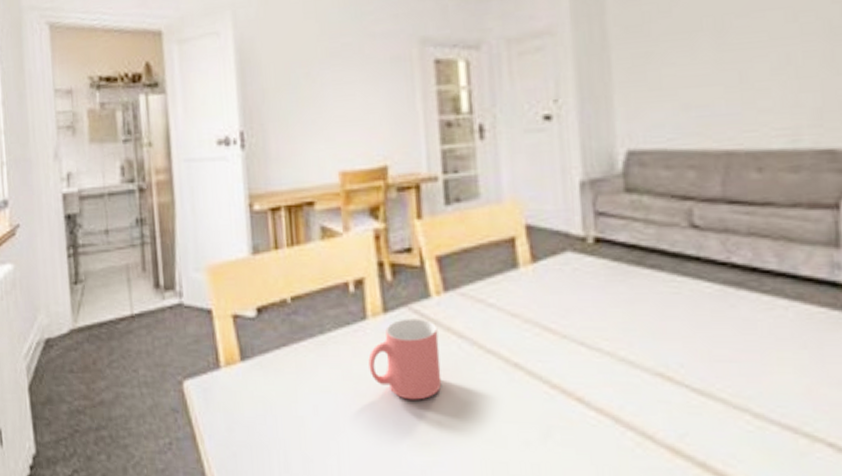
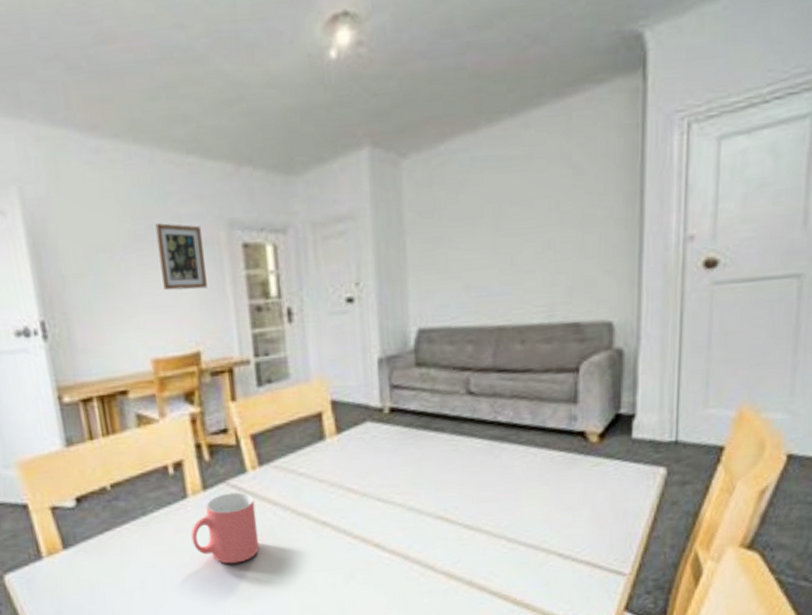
wall art: none [351,41,398,105] -> present [155,223,207,291]

